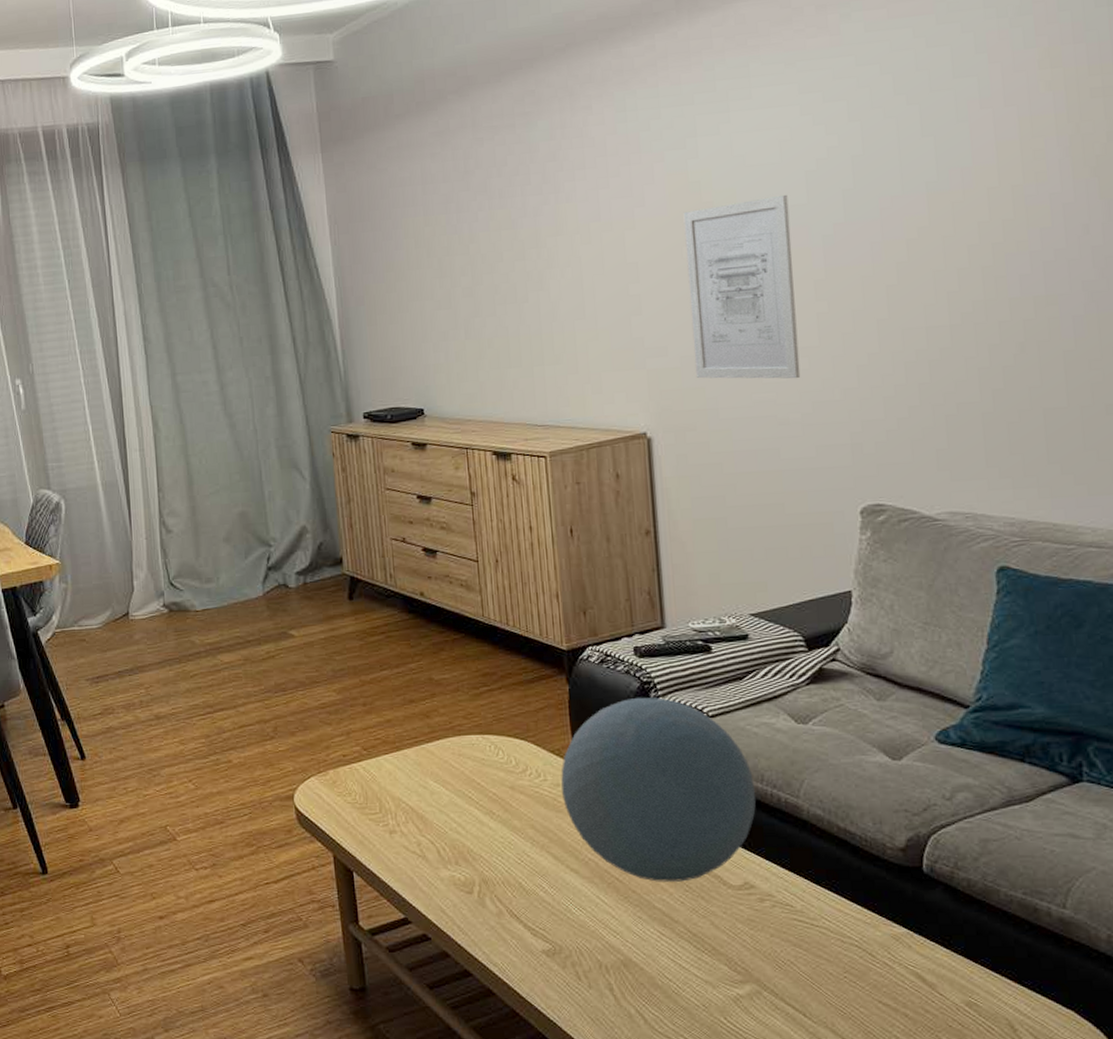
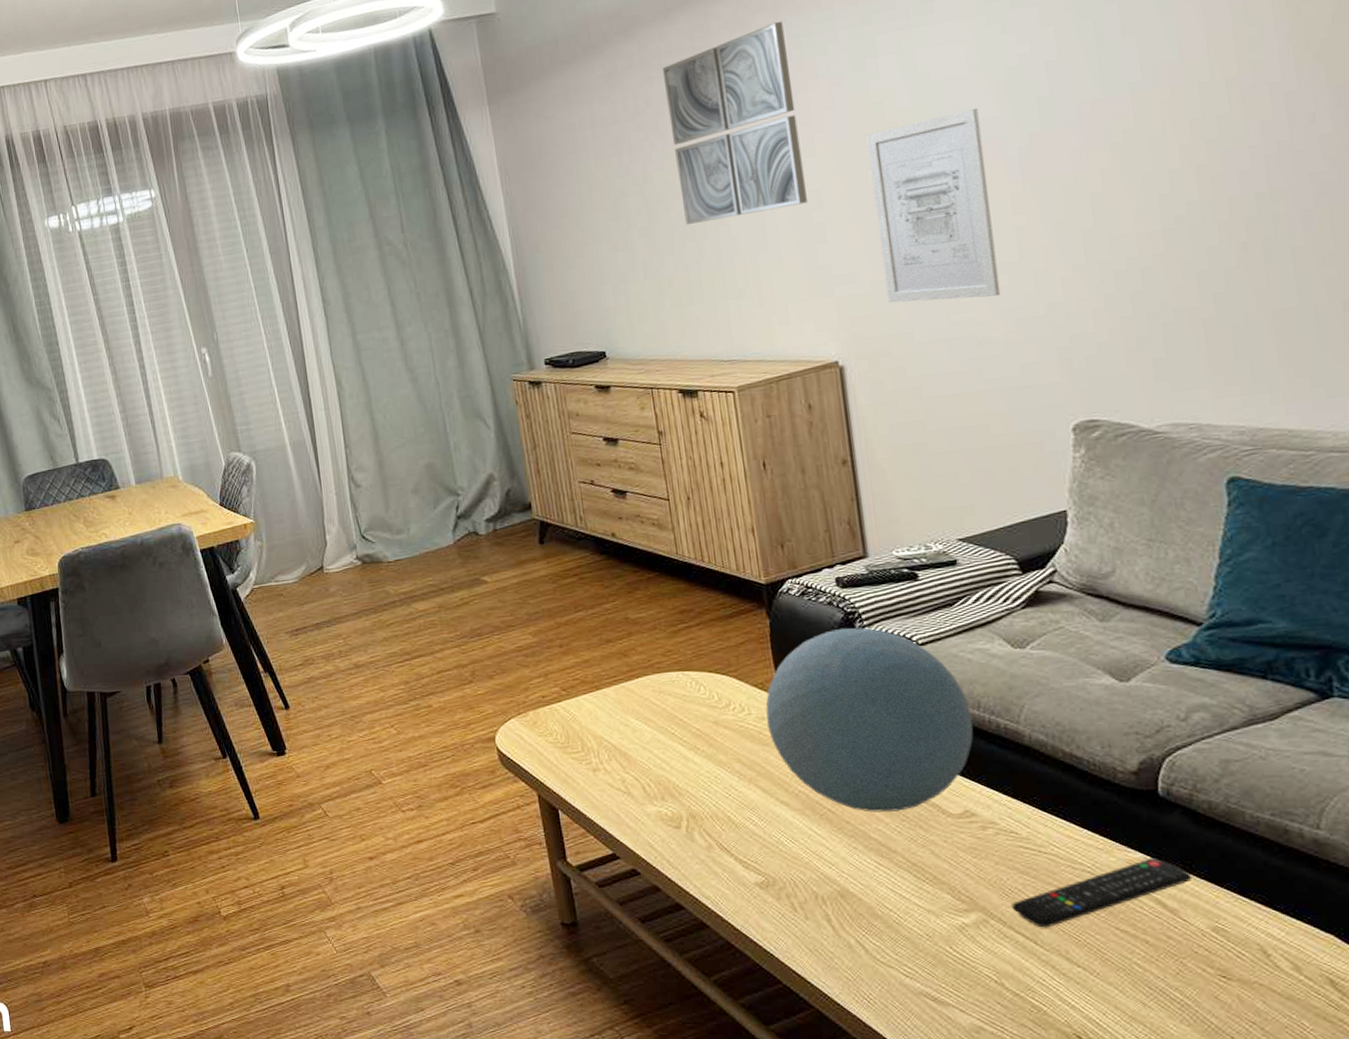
wall art: none [492,94,625,287] -> present [662,21,807,225]
remote control: none [784,933,950,1000] -> present [1011,858,1193,928]

